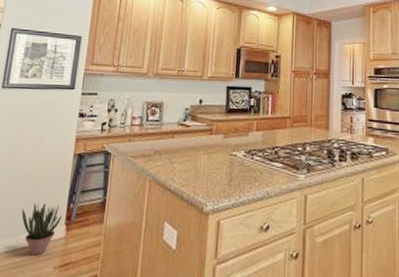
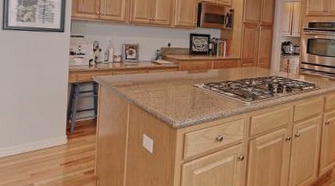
potted plant: present [21,202,62,256] -> none [31,119,63,156]

